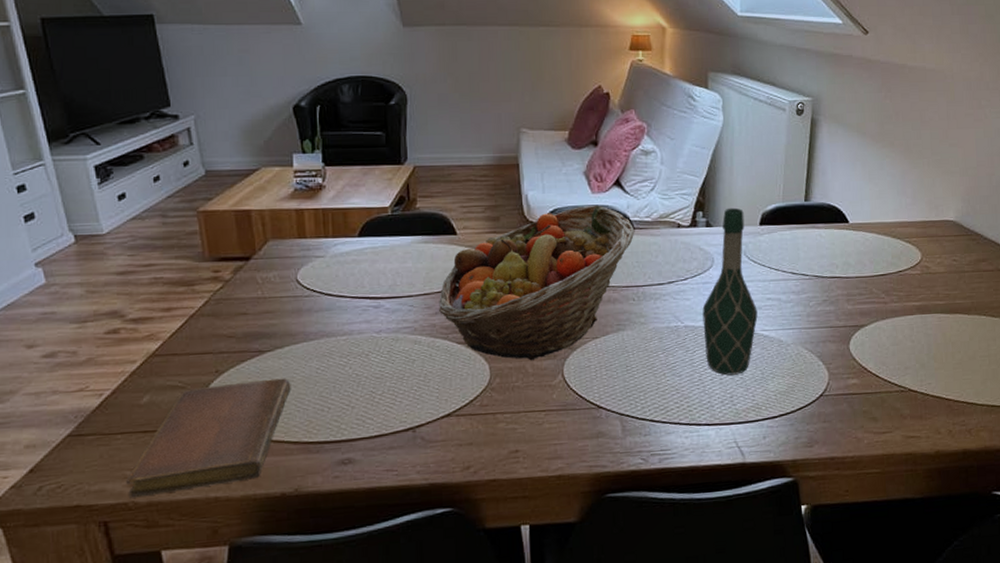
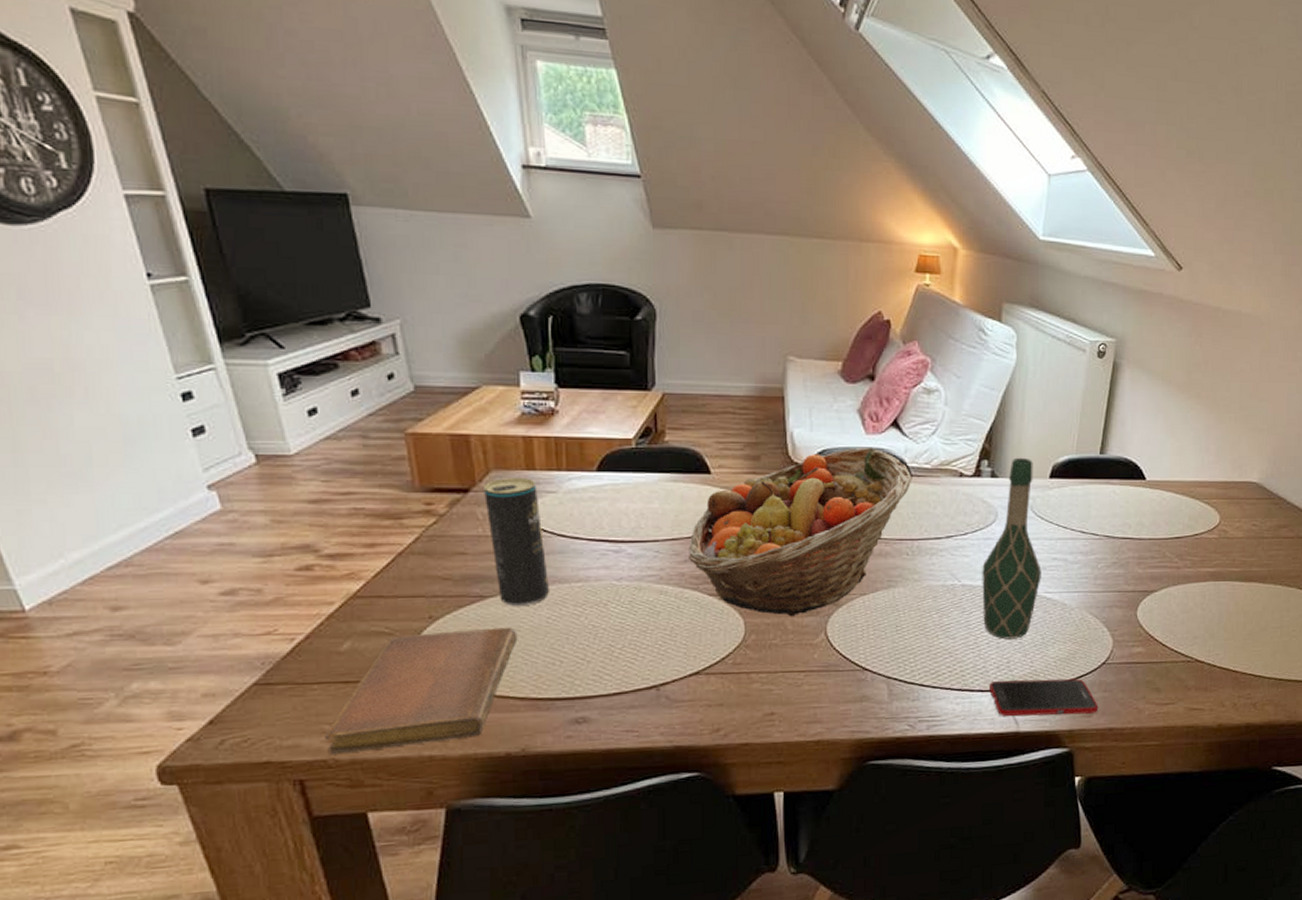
beverage can: none [263,244,318,359] -> present [484,477,549,606]
cell phone: none [715,410,819,449] -> present [989,678,1099,717]

